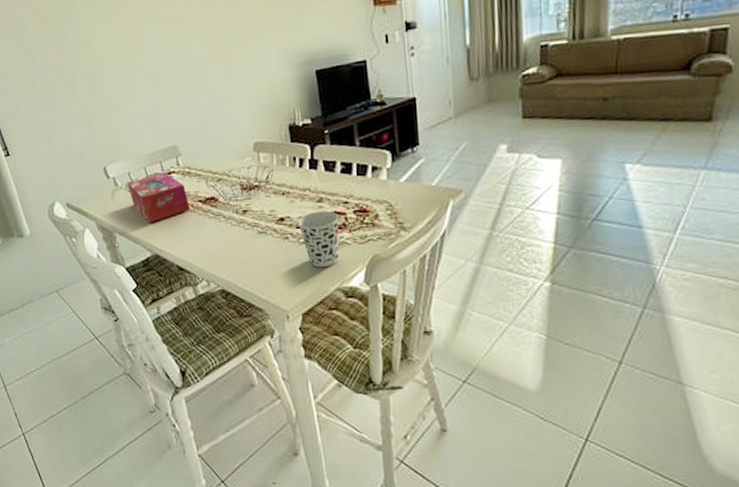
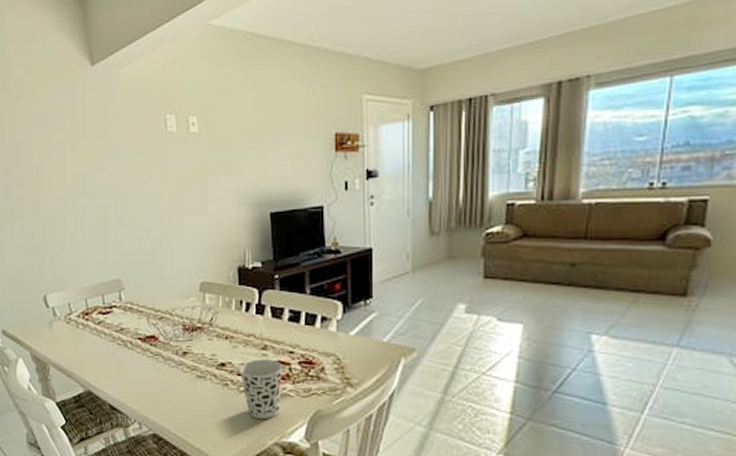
tissue box: present [127,172,190,223] -> none [66,306,129,358]

